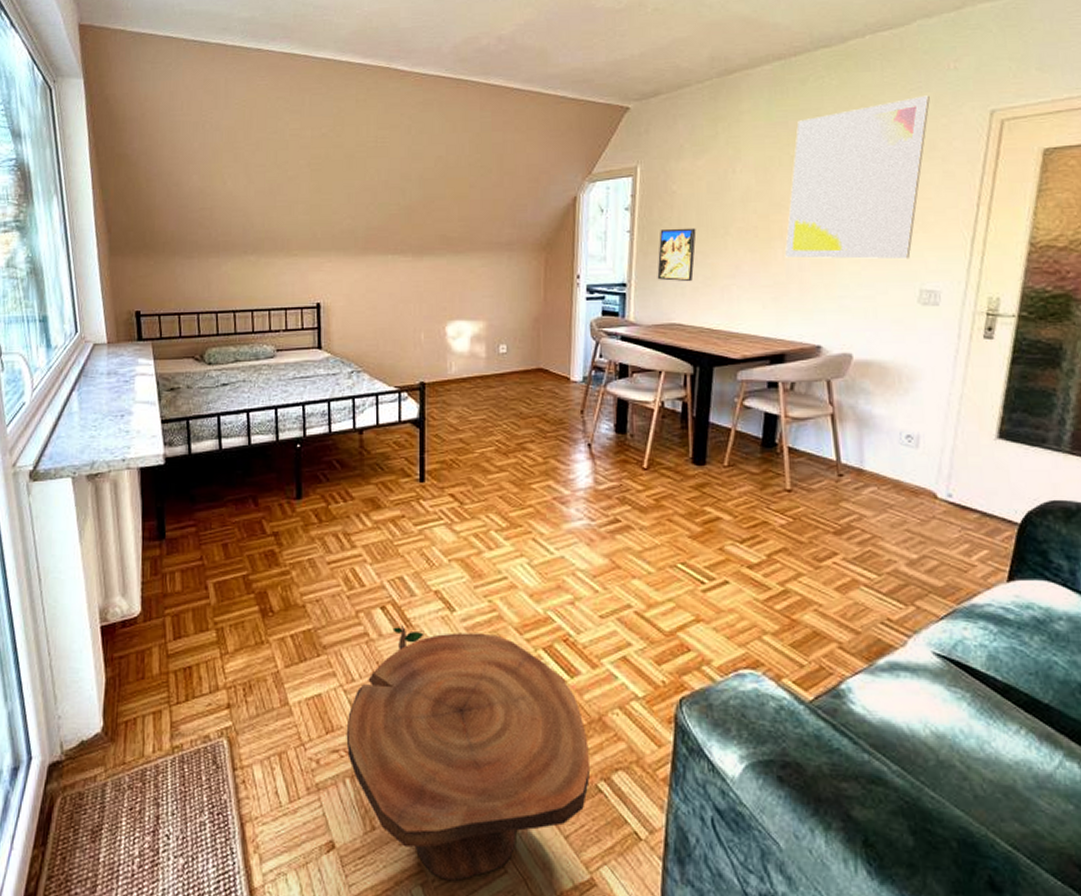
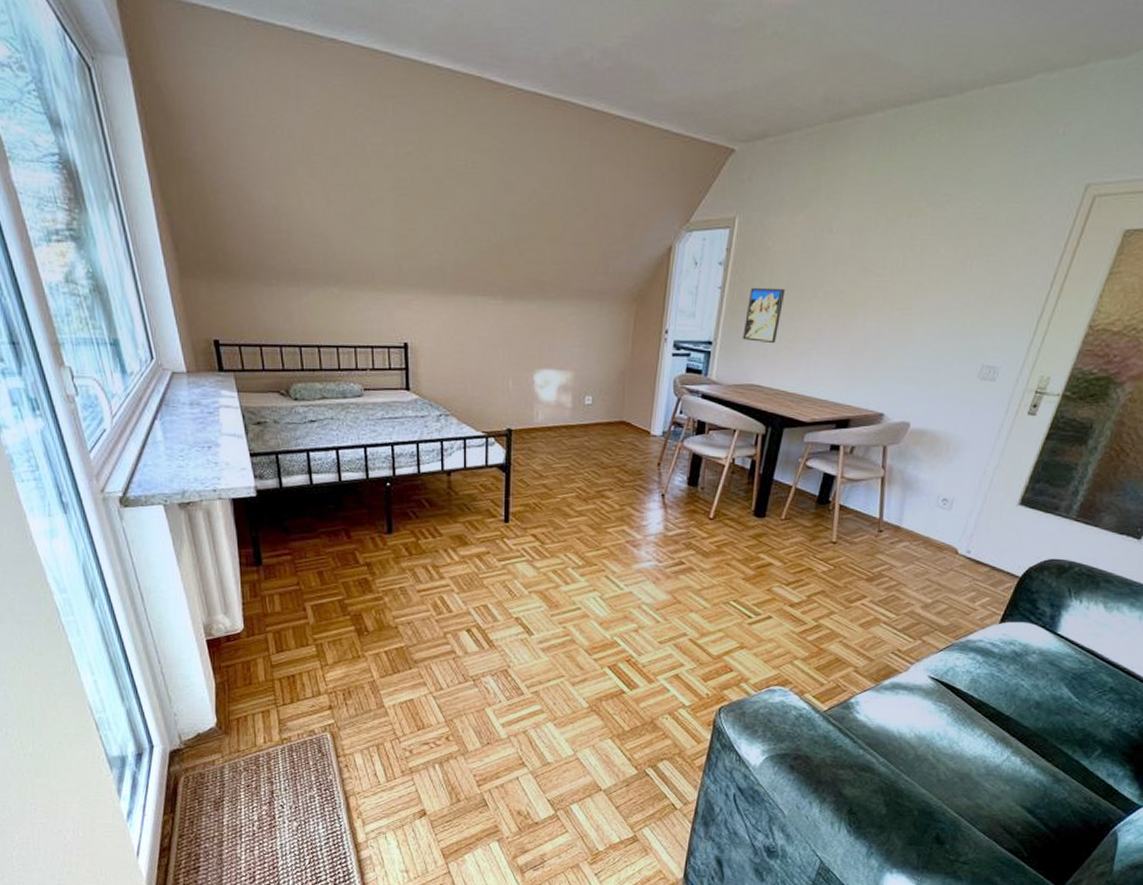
side table: present [346,624,591,881] -> none [435,644,641,838]
wall art: present [784,95,930,260] -> none [865,162,1032,334]

